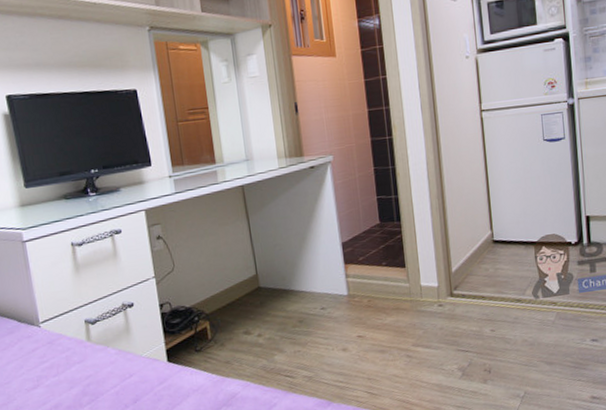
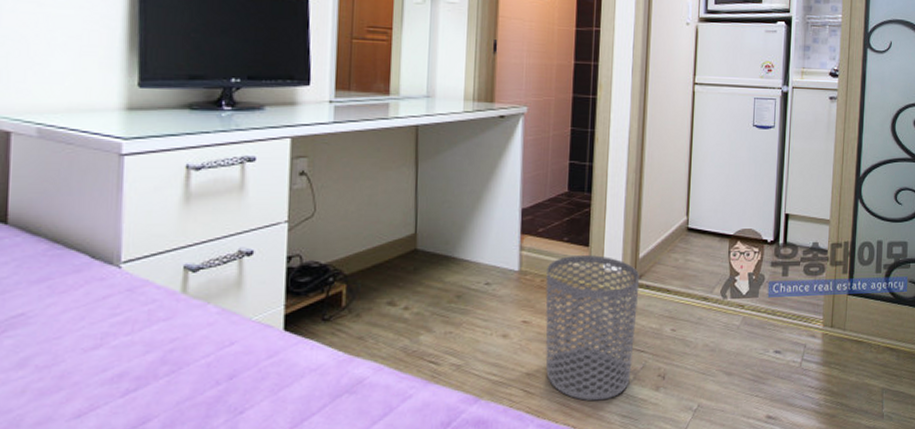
waste bin: none [371,274,460,397] -> present [545,254,640,401]

